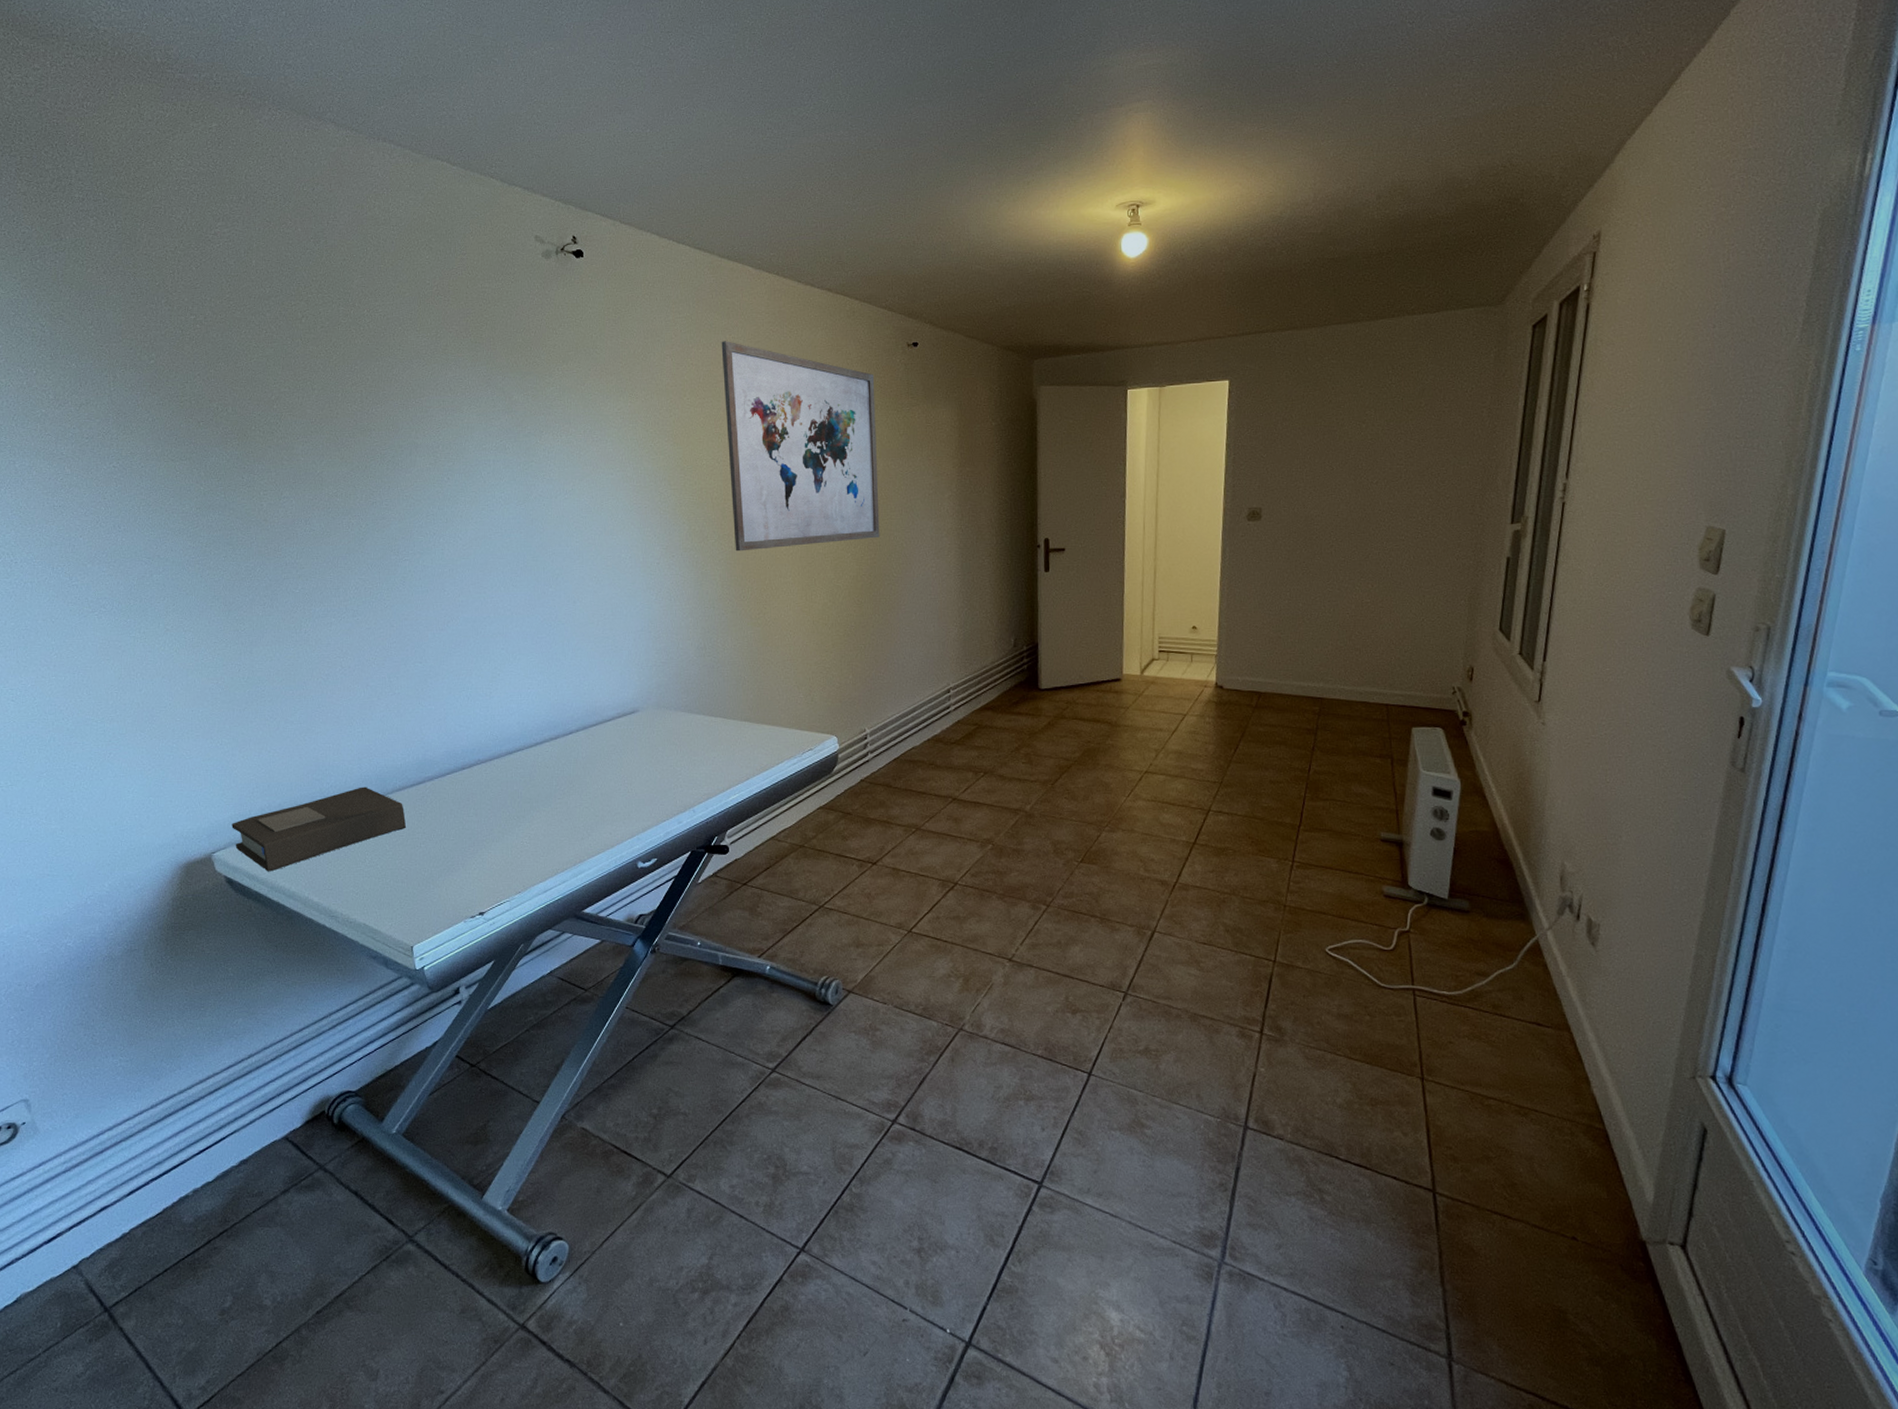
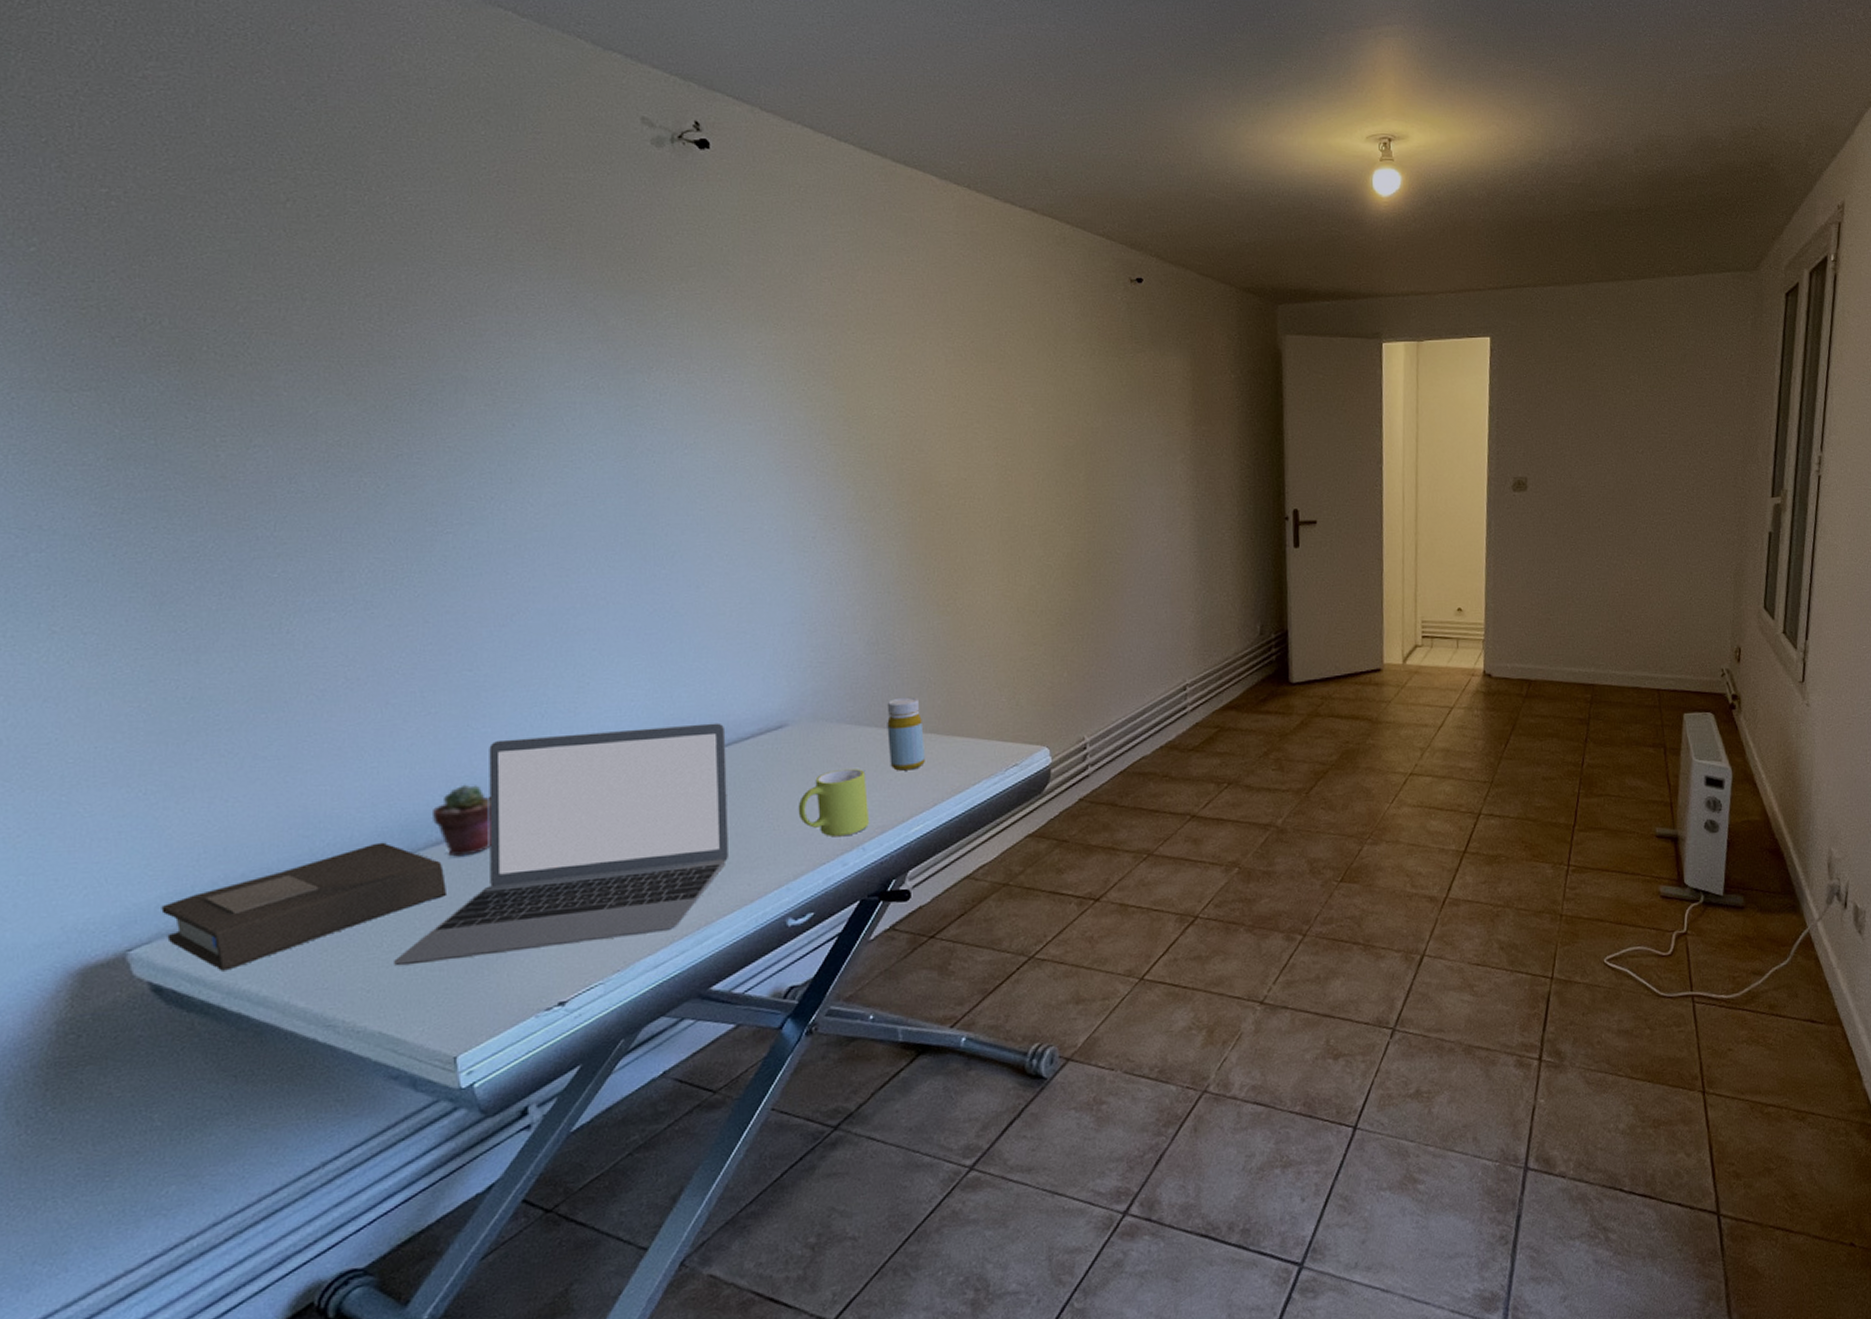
laptop: none [373,707,596,877] -> present [394,723,728,966]
potted succulent: none [396,747,435,800] -> present [431,784,491,857]
mug: none [645,746,698,801] -> present [798,768,869,837]
bottle: none [711,691,740,750] -> present [886,697,925,771]
wall art: present [721,341,880,552] -> none [896,264,1100,523]

